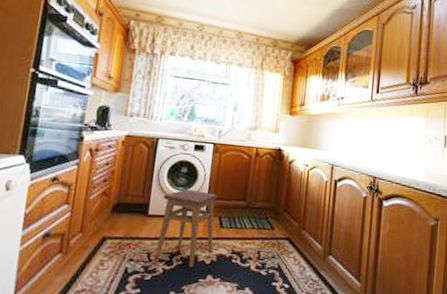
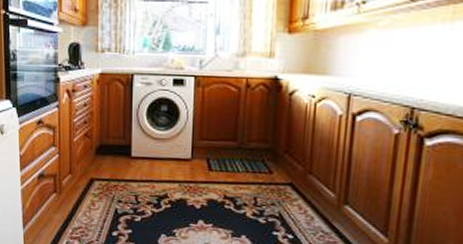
stool: present [155,188,218,268] -> none [142,128,204,212]

